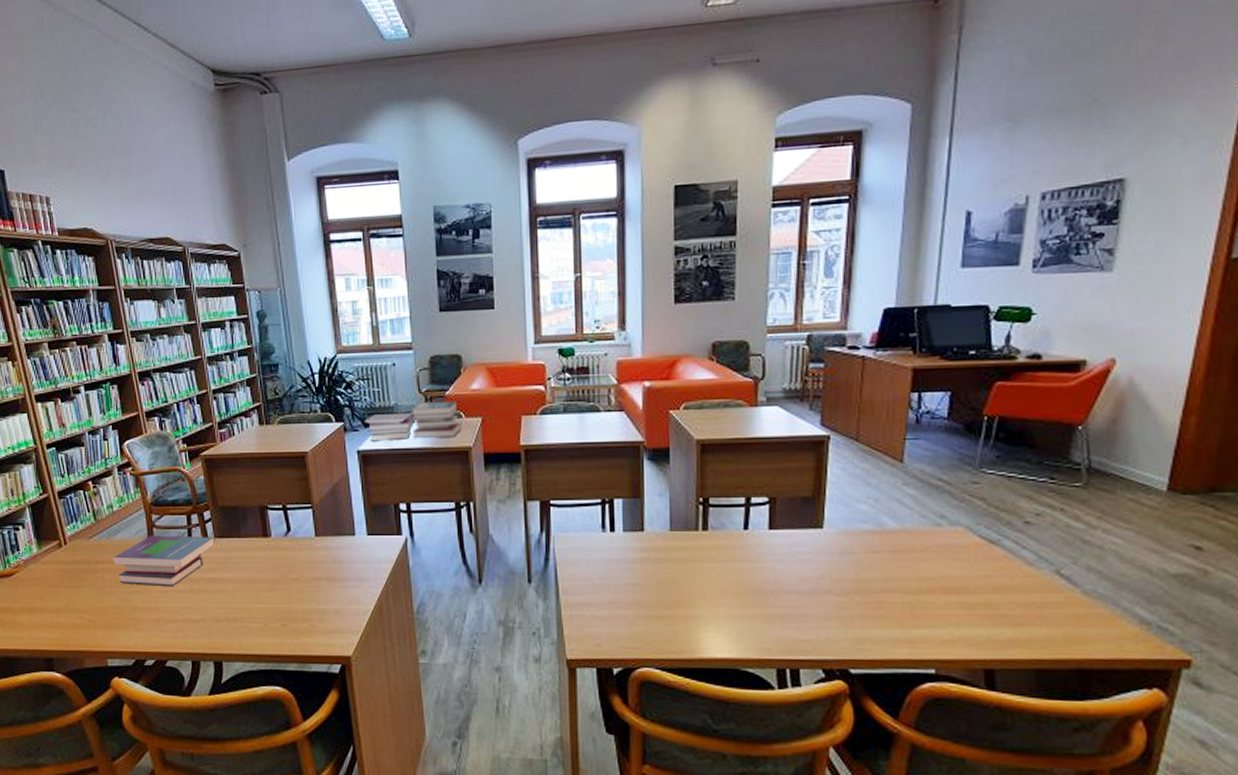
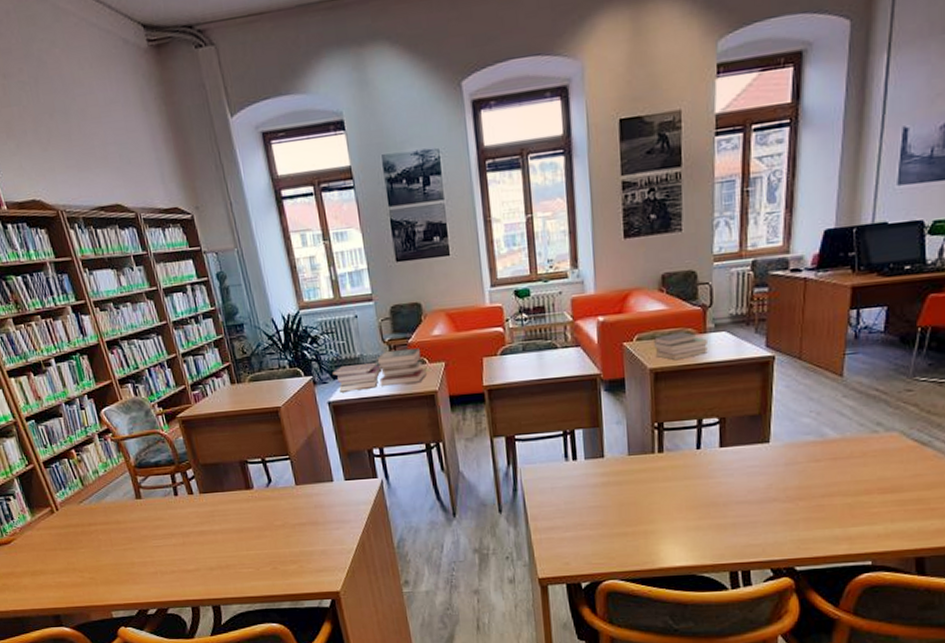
books: present [113,535,215,586] -> none [104,493,201,543]
books: none [702,404,758,432] -> present [654,332,708,360]

